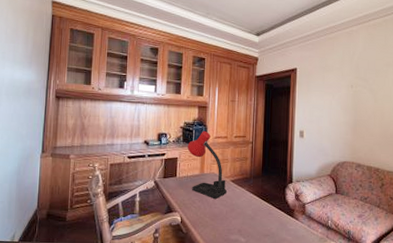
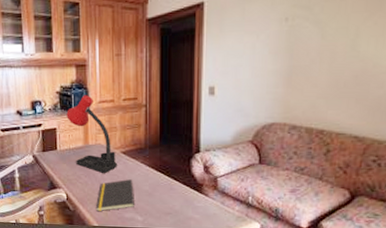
notepad: none [205,205,239,233] -> present [95,179,134,211]

